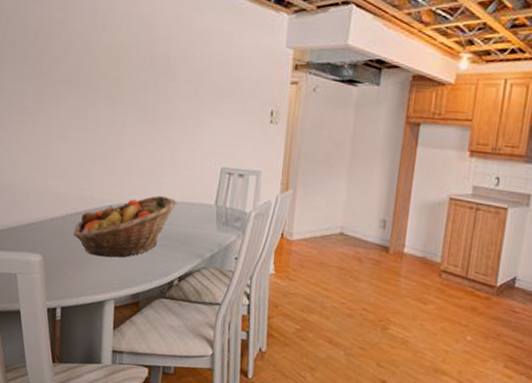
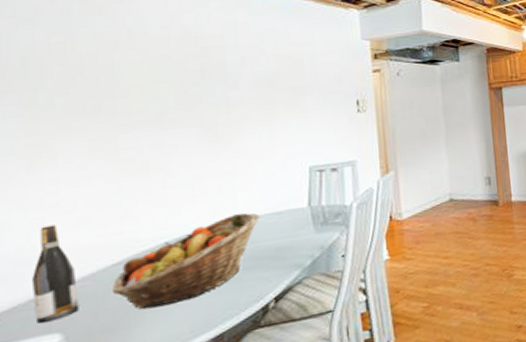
wine bottle: none [28,170,54,244] -> present [32,224,79,323]

